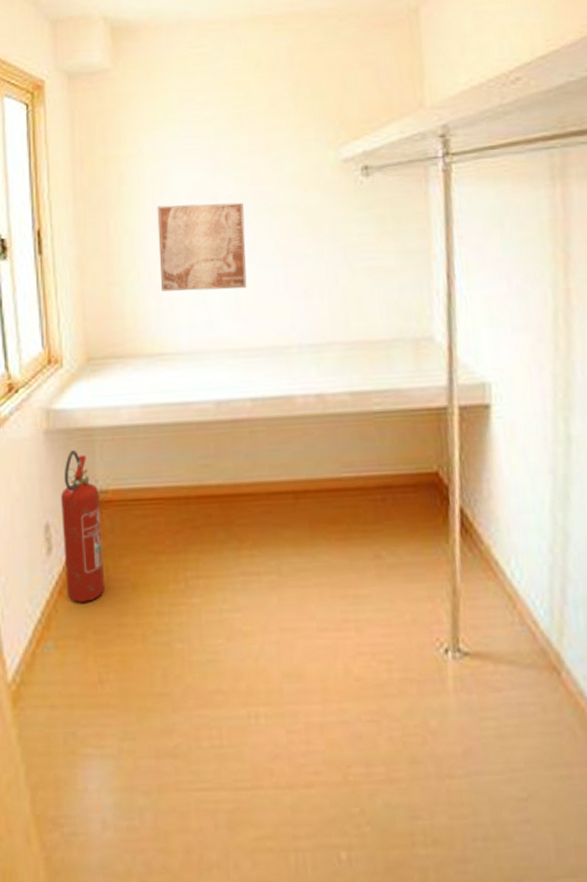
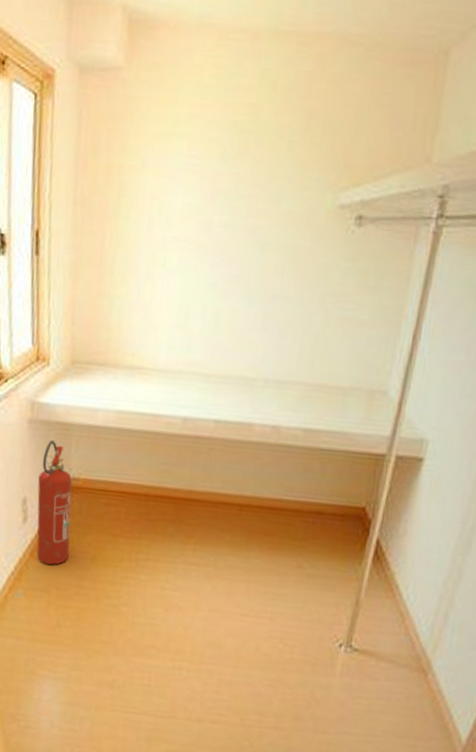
wall art: present [157,202,247,292] -> none [147,224,236,319]

